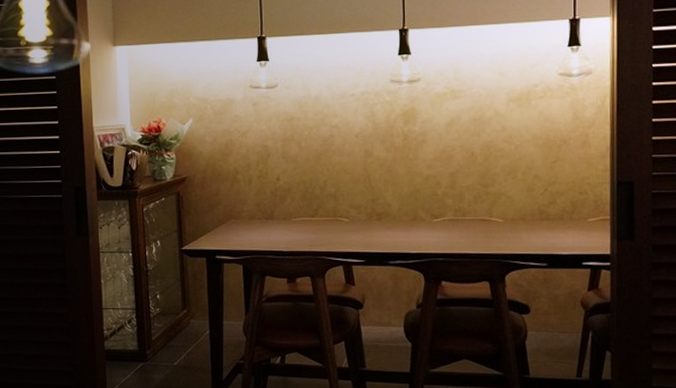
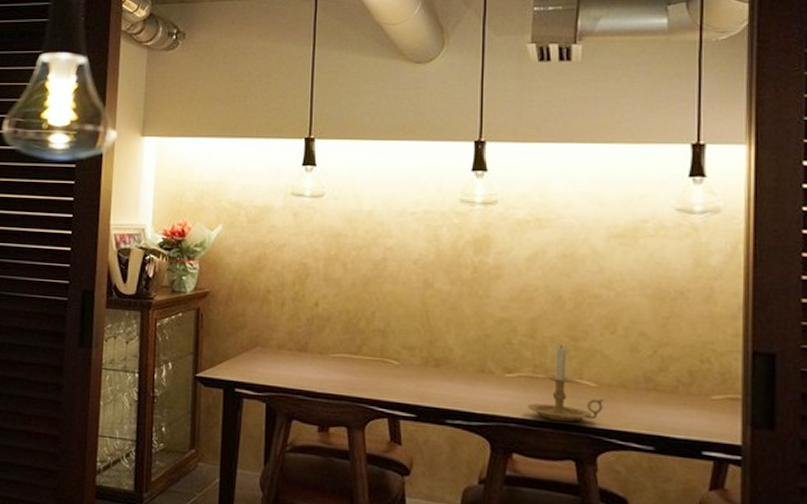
candle holder: none [451,192,509,252] -> present [527,345,603,423]

